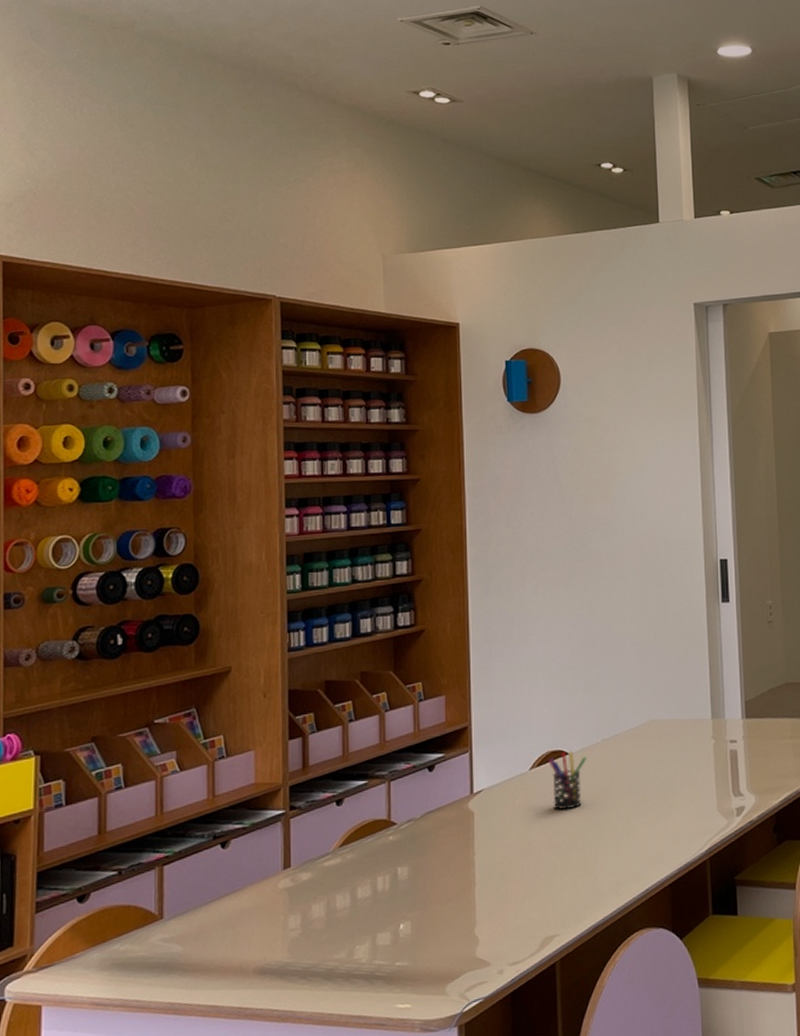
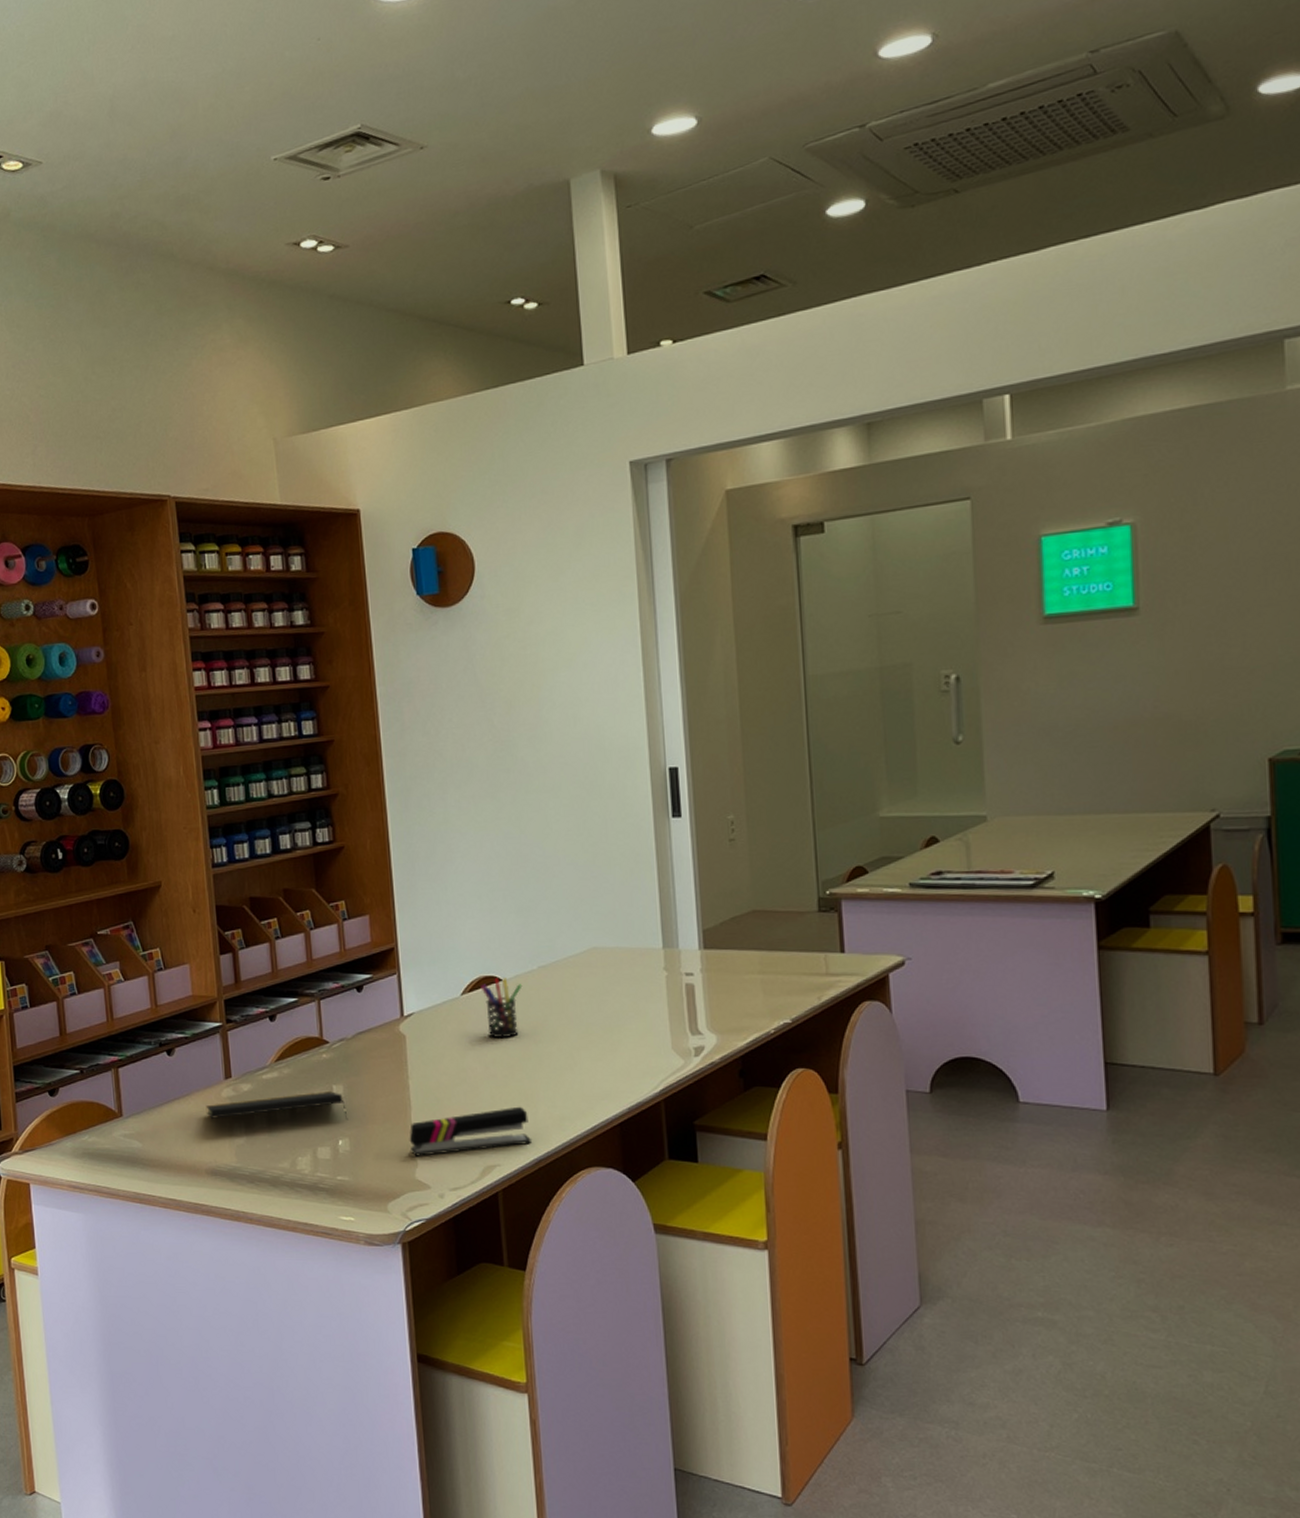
notepad: none [259,874,411,913] -> present [205,1091,348,1121]
stapler: none [471,874,589,934] -> present [409,1106,531,1156]

